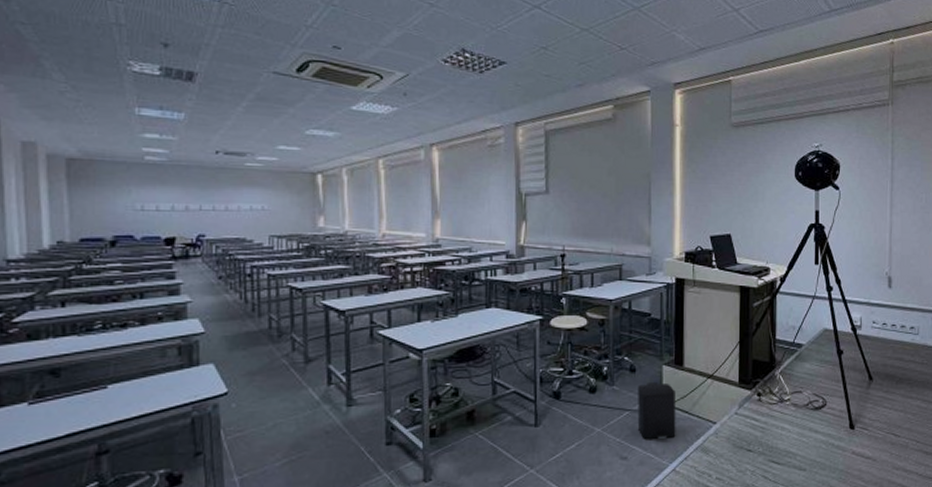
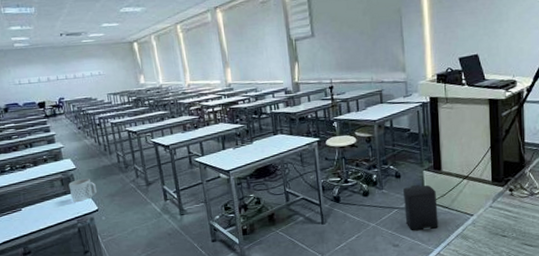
mug: none [188,347,232,382] -> present [68,178,98,203]

